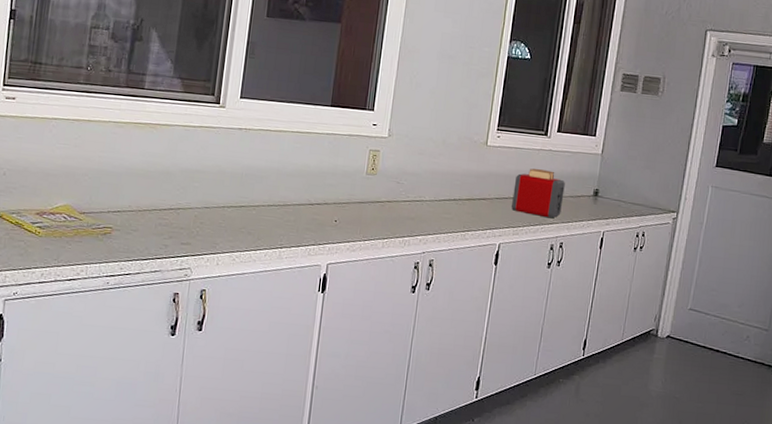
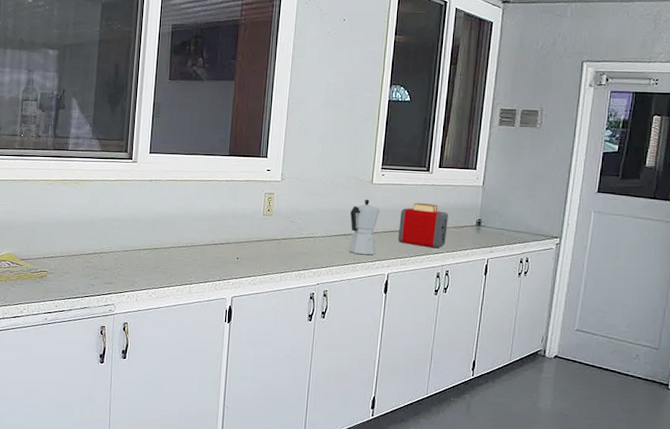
moka pot: none [458,162,494,223] -> present [348,199,380,256]

